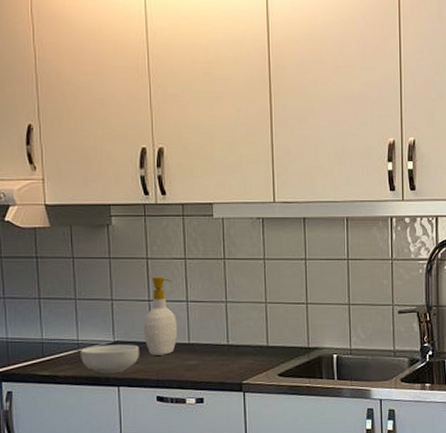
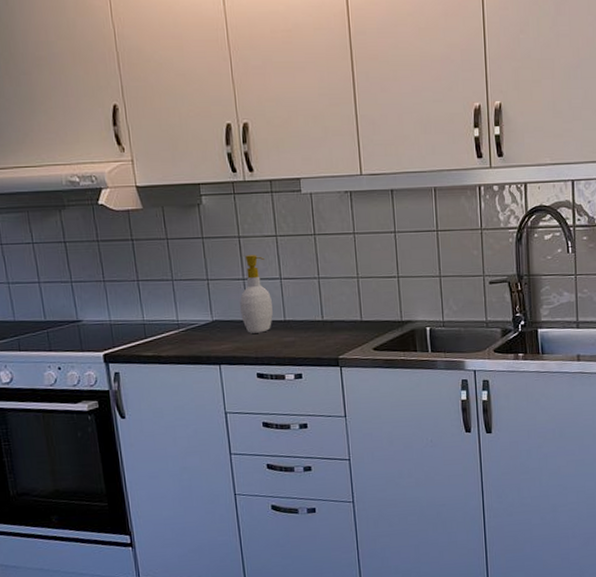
cereal bowl: present [80,344,139,374] -> none [181,323,238,353]

